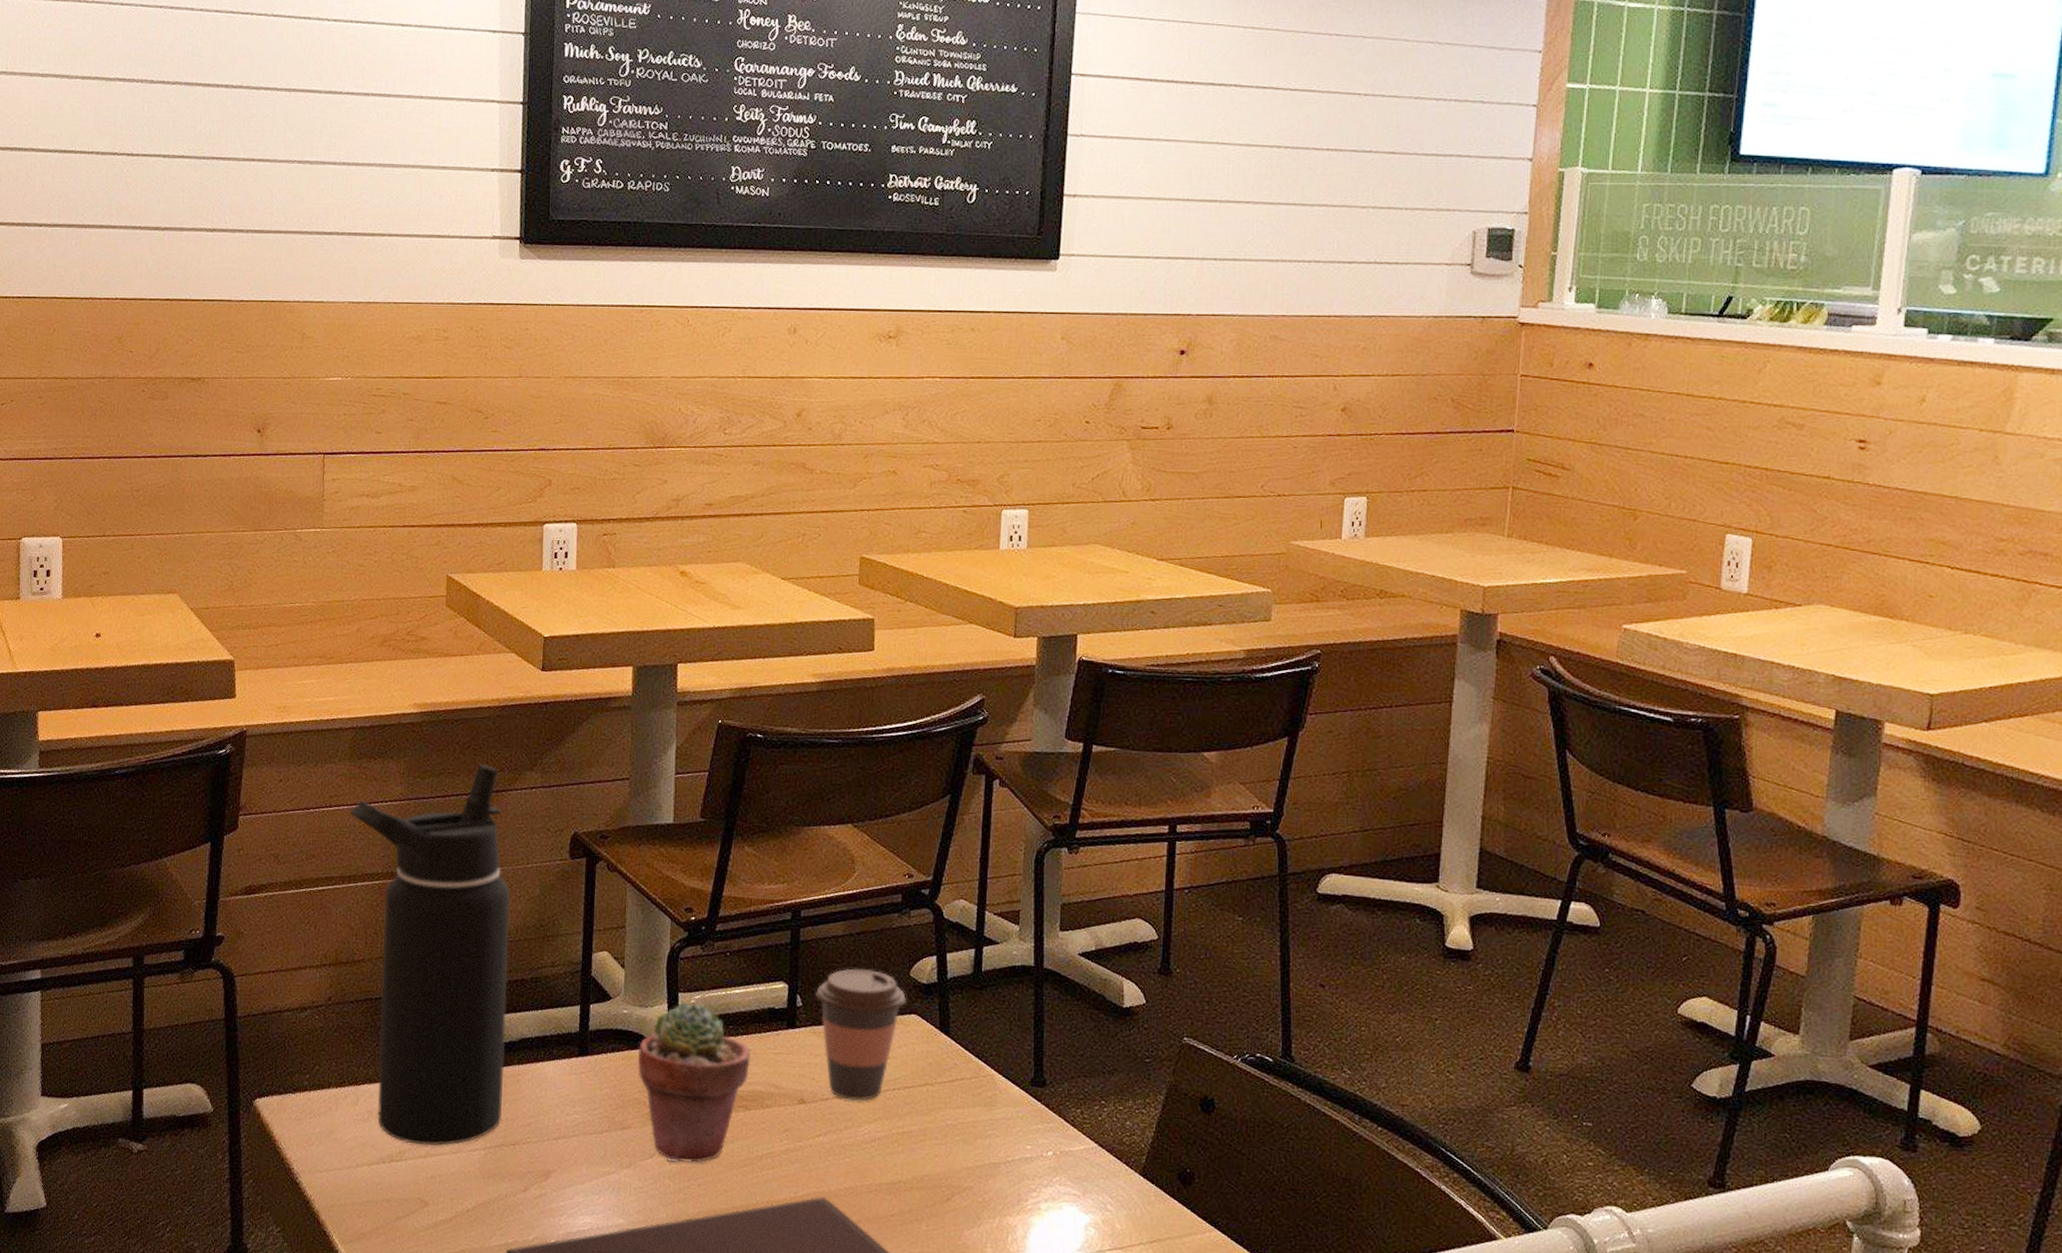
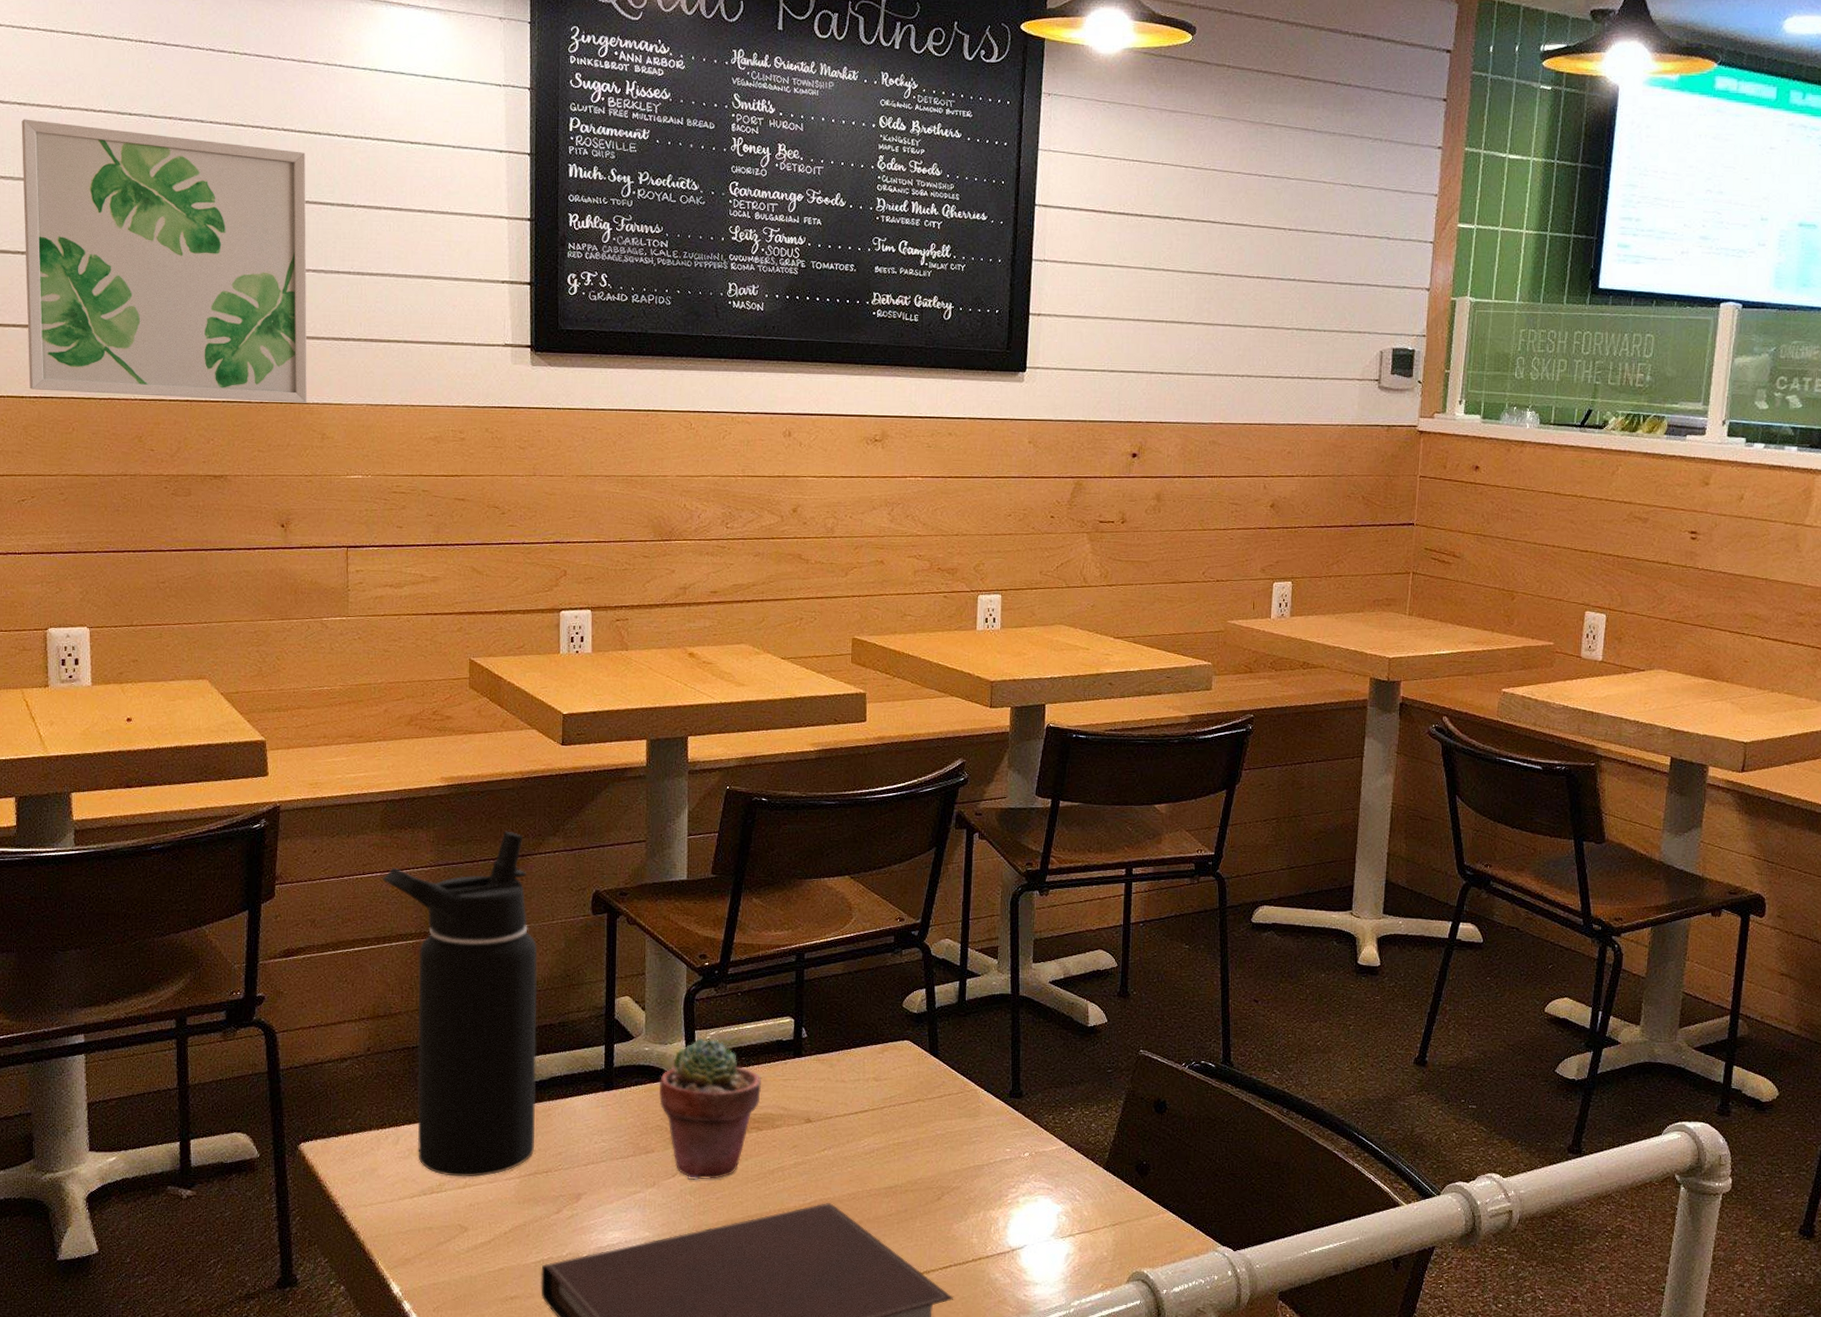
wall art: none [13,12,295,301] -> present [21,119,308,403]
coffee cup: present [816,968,906,1101] -> none [819,1002,899,1118]

